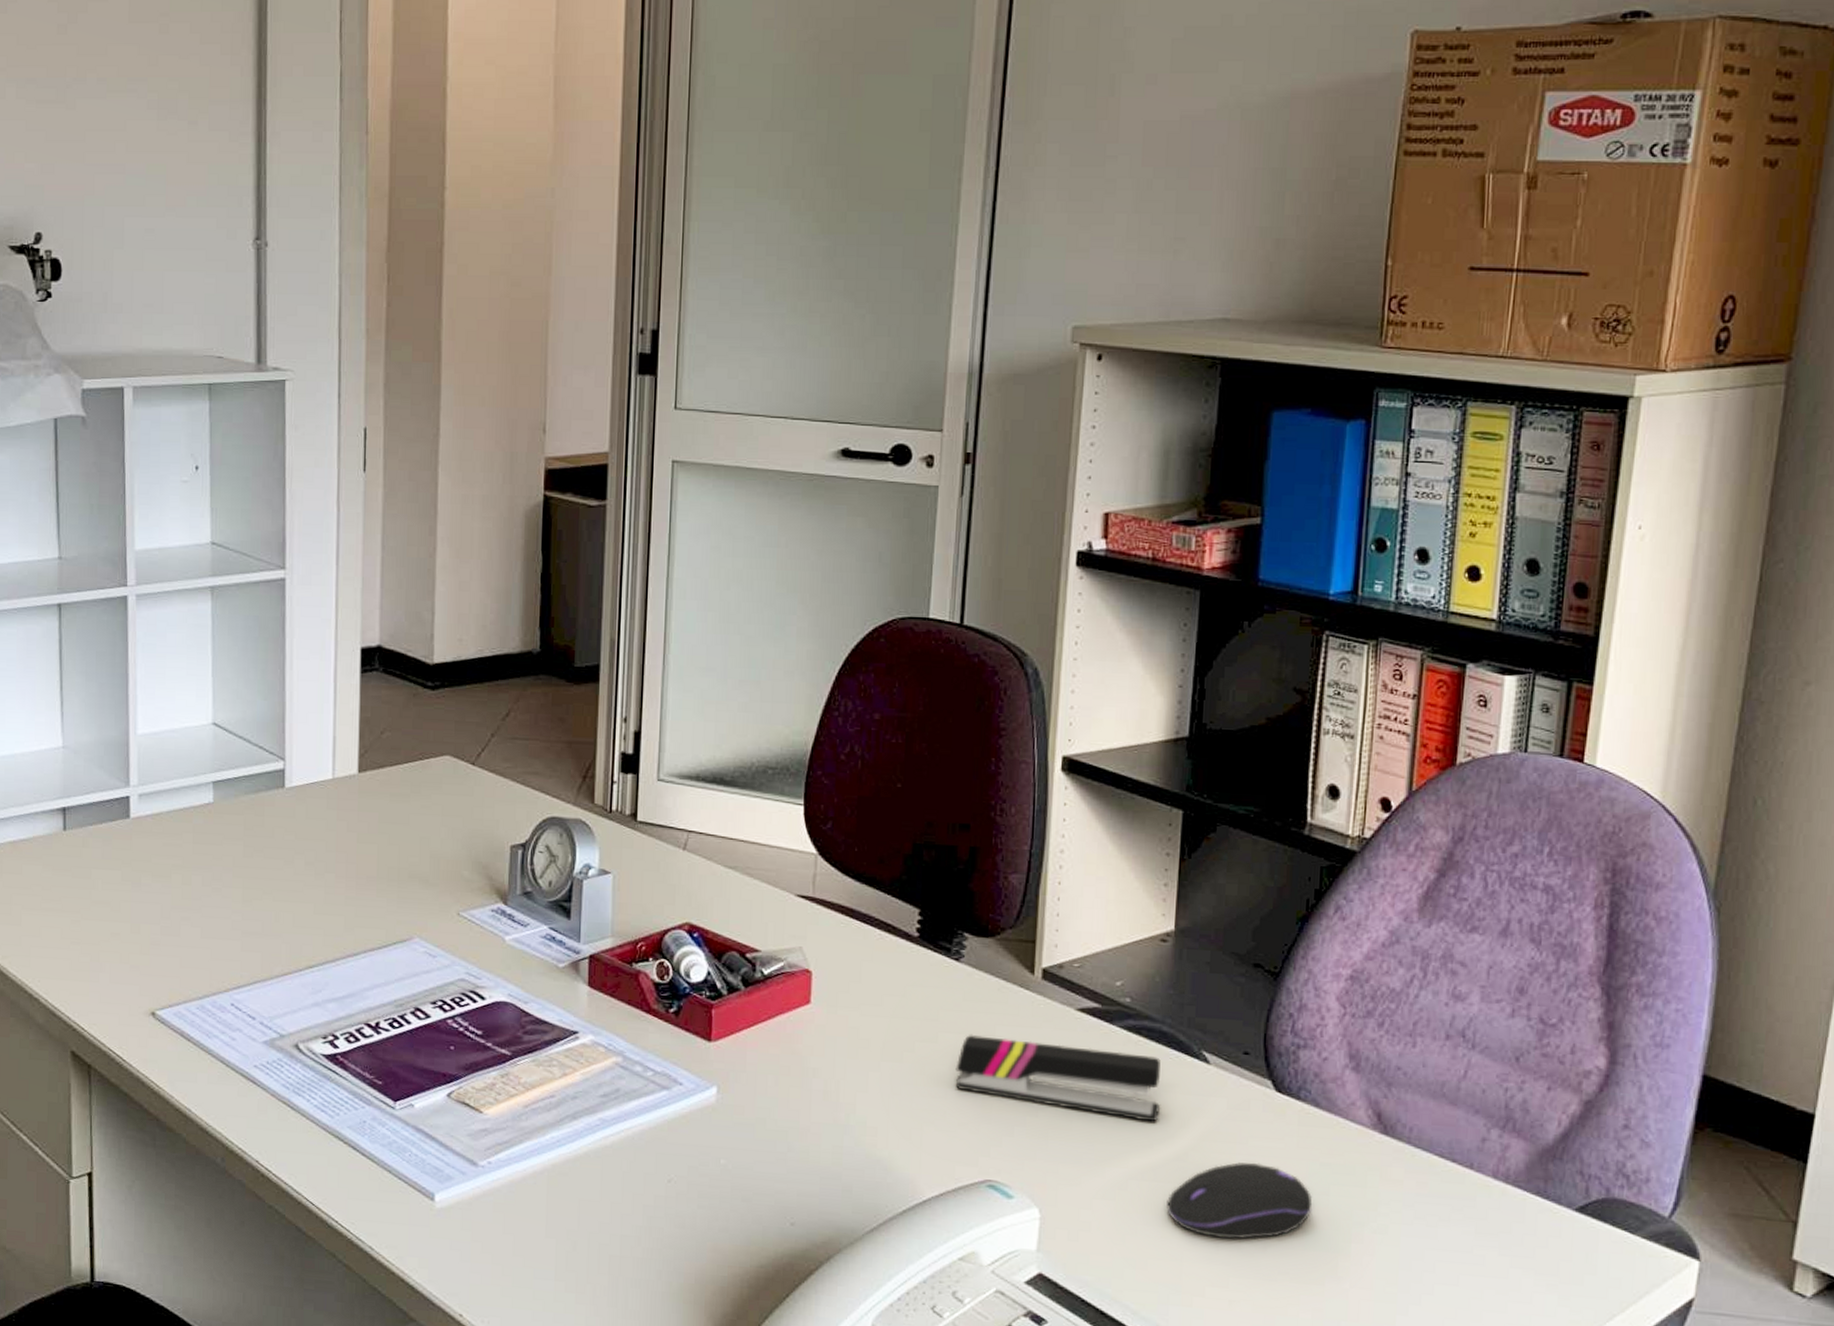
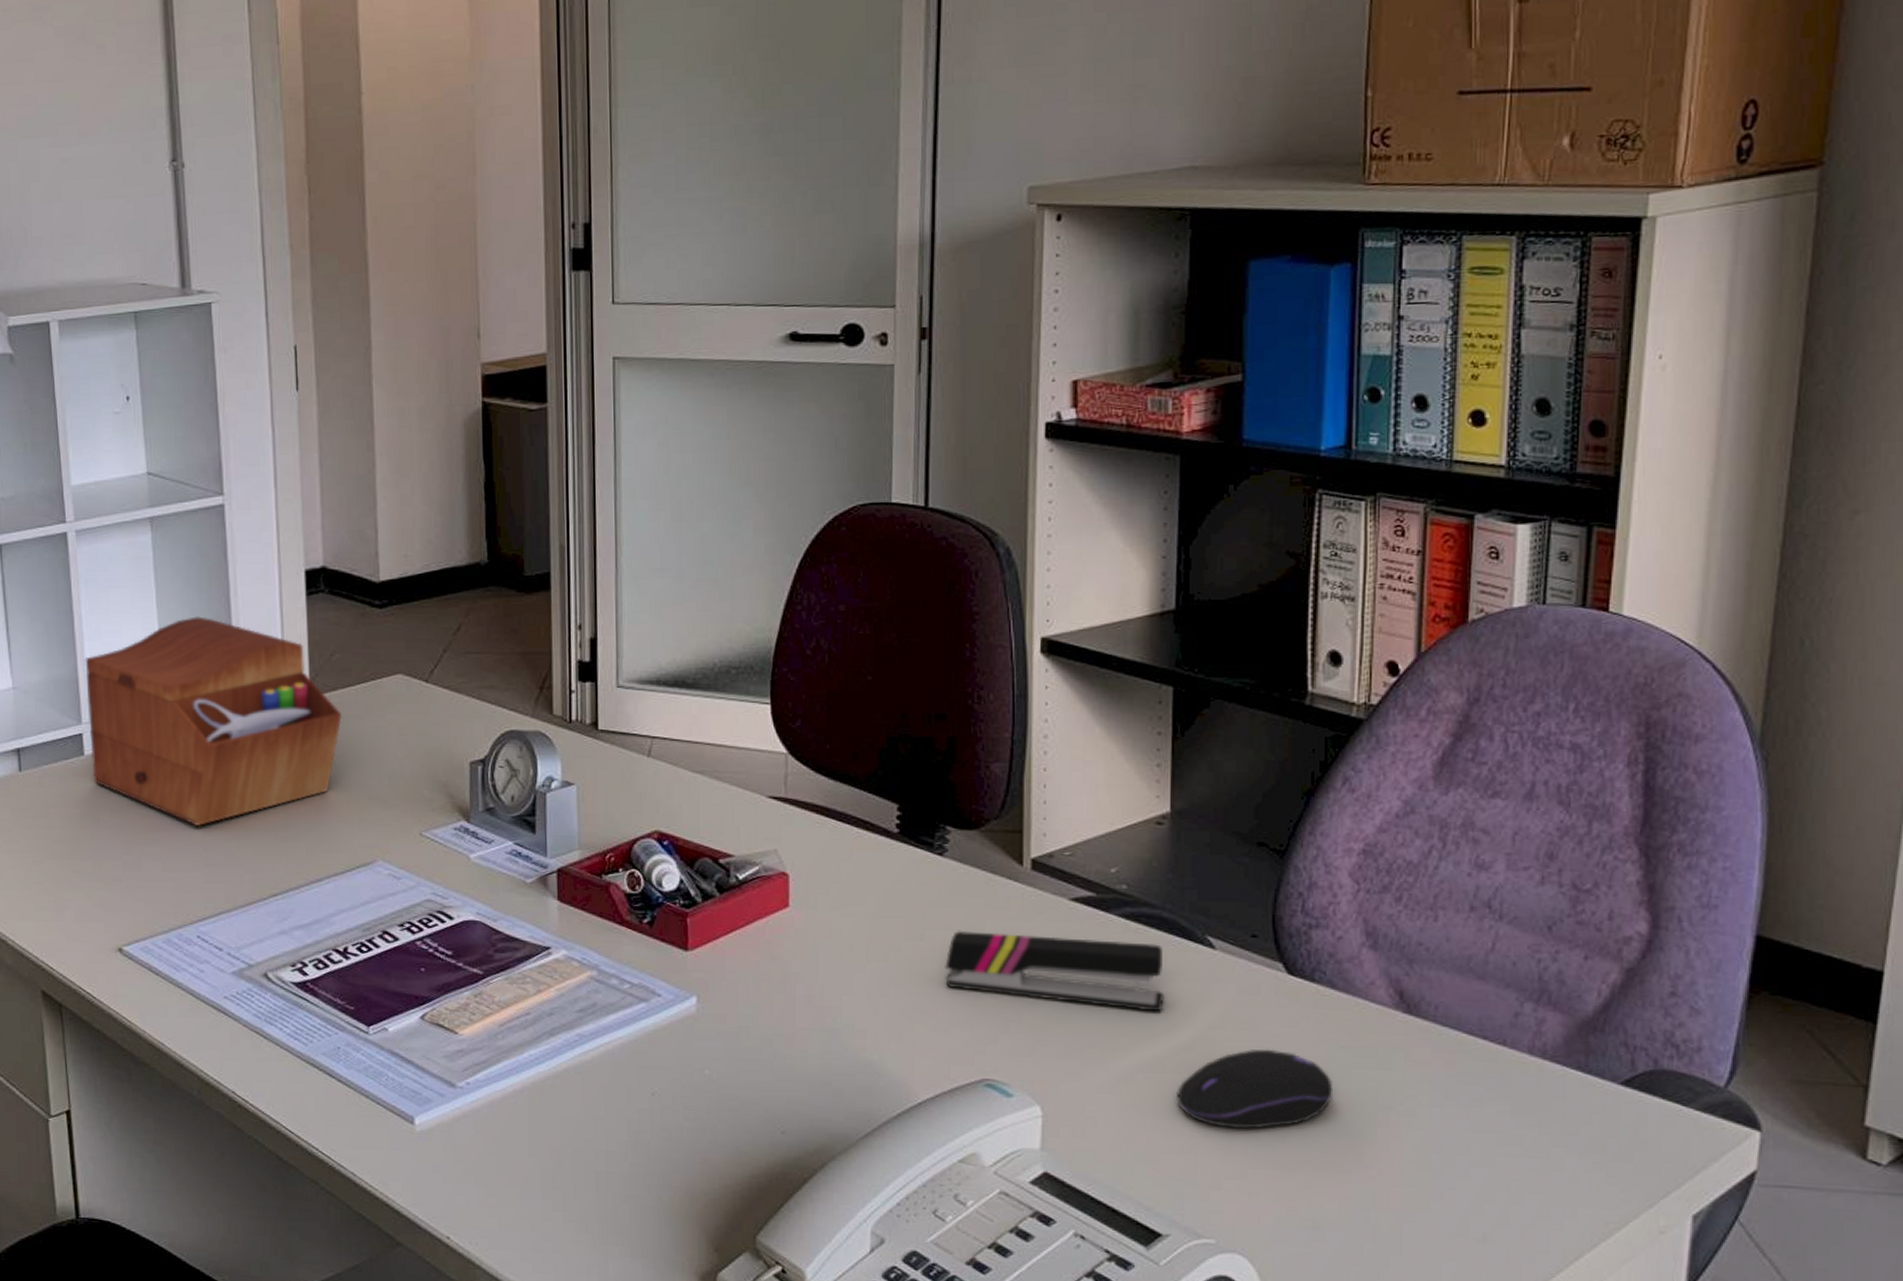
sewing box: none [136,687,388,895] -> present [85,616,342,827]

